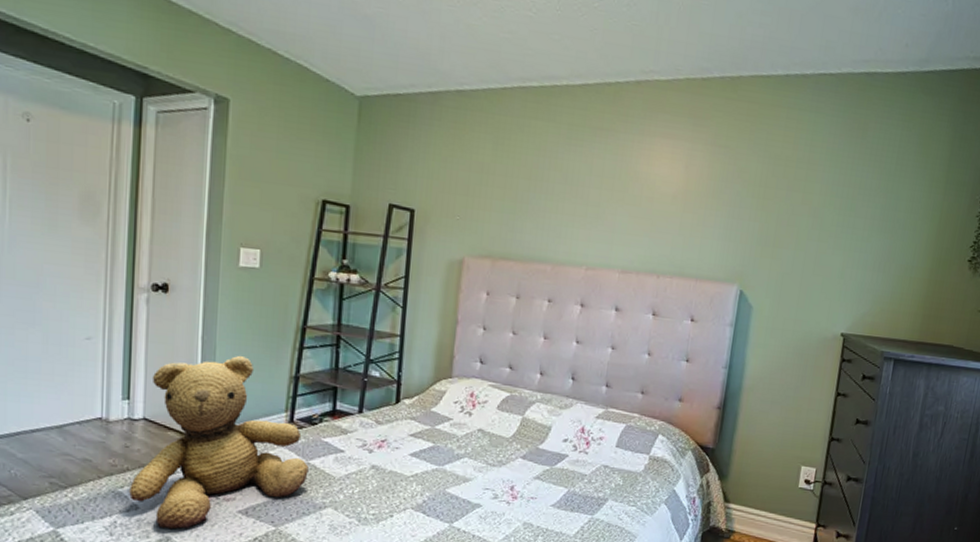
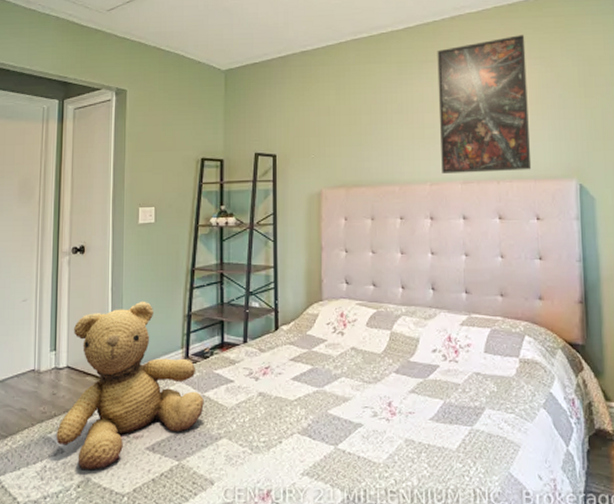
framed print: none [600,116,714,268] -> present [437,35,532,173]

